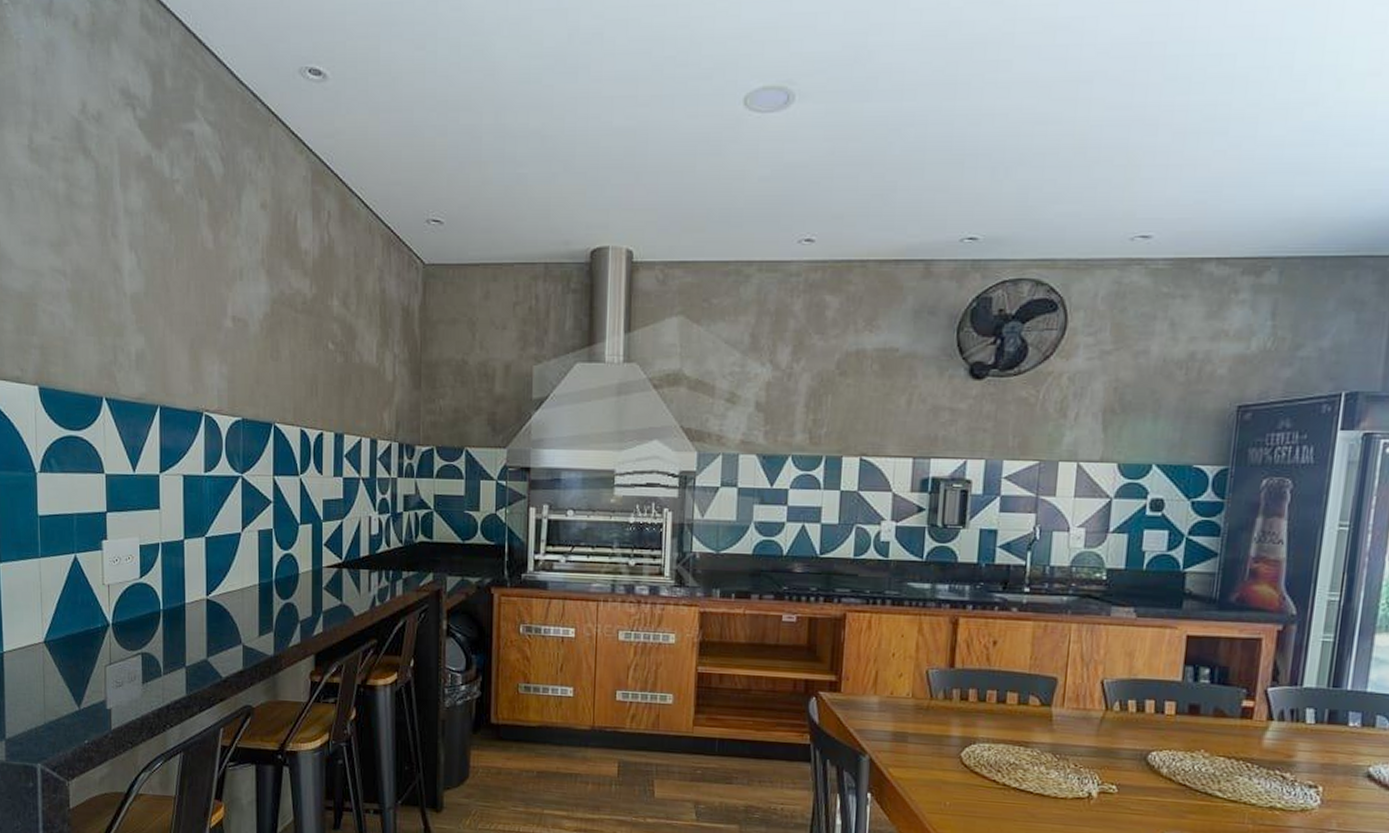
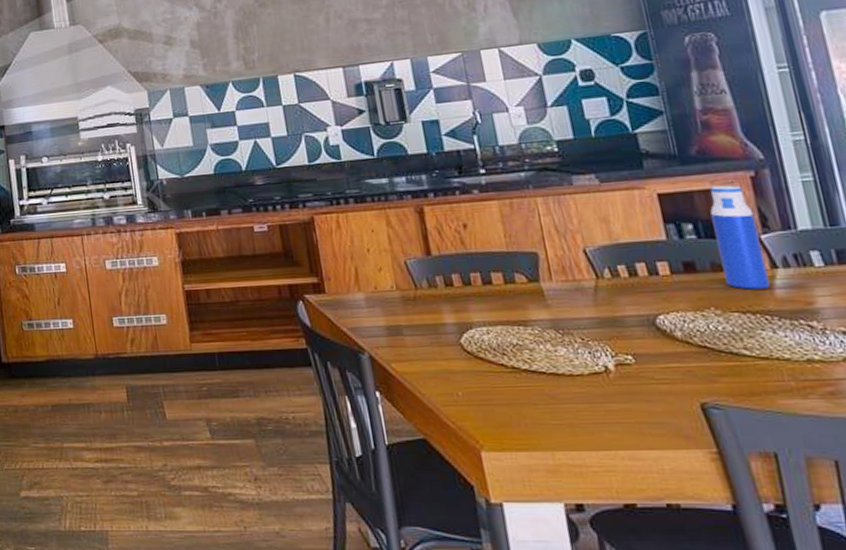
water bottle: none [1222,635,1269,738] -> present [710,185,770,290]

